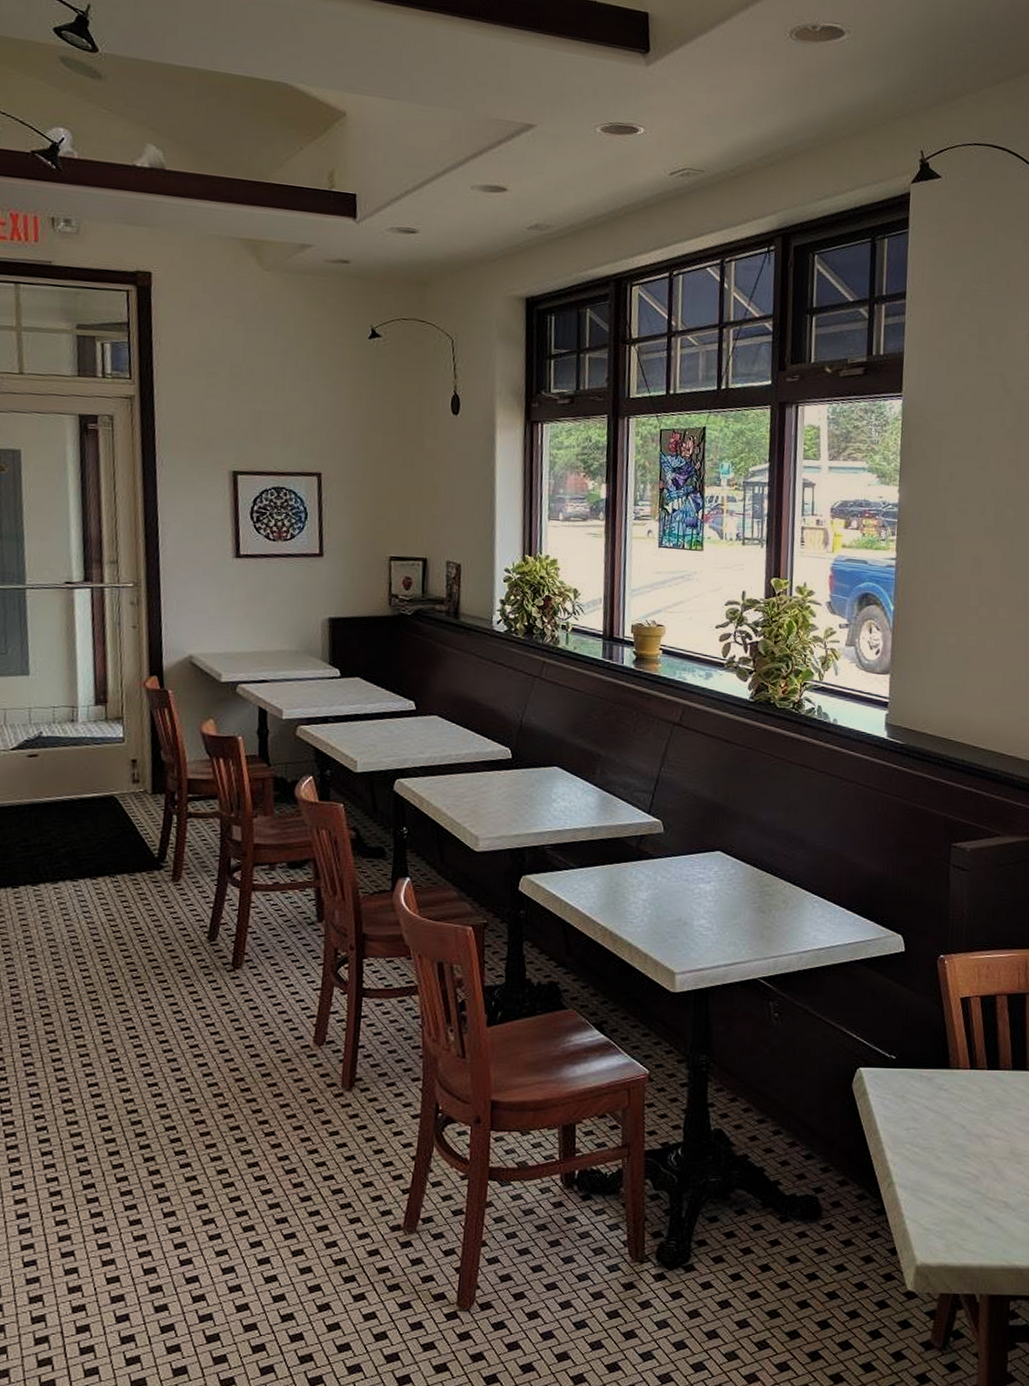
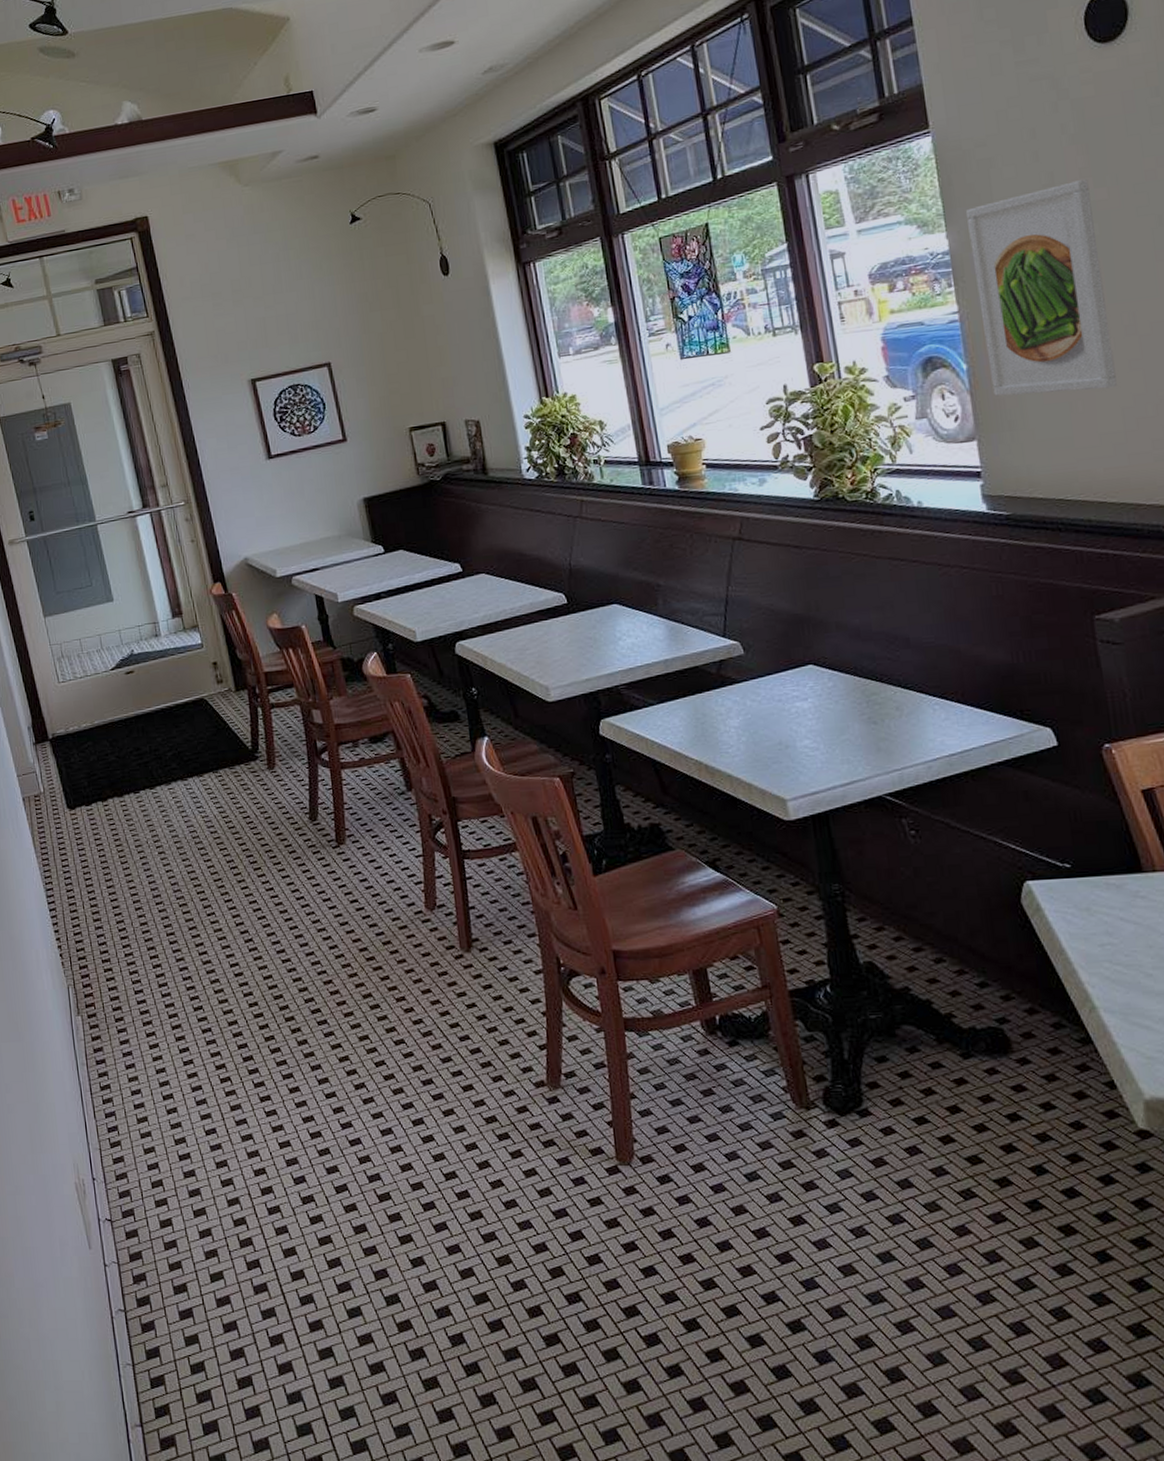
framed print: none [910,469,1013,651] -> present [966,179,1117,397]

